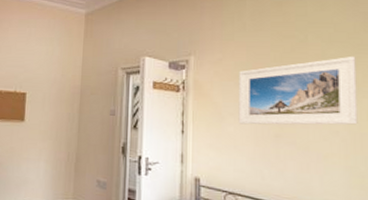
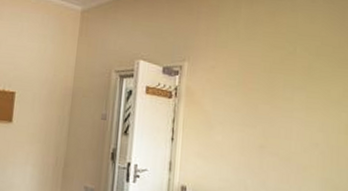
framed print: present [238,56,358,125] -> none [226,70,339,138]

